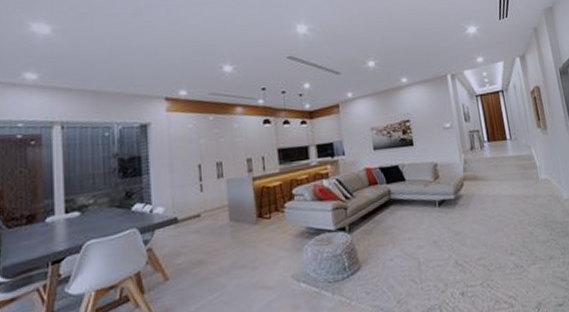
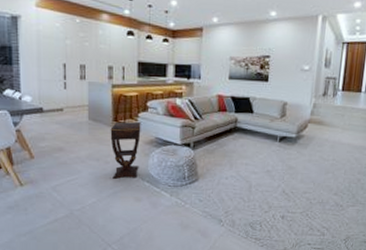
side table: none [255,213,292,287] -> present [110,121,141,179]

